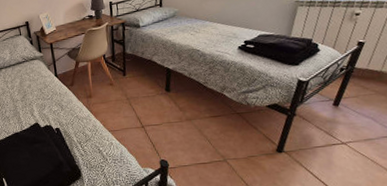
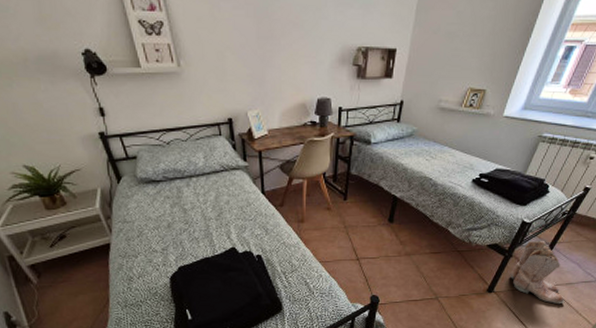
boots: none [298,97,369,162] -> present [510,240,565,304]

